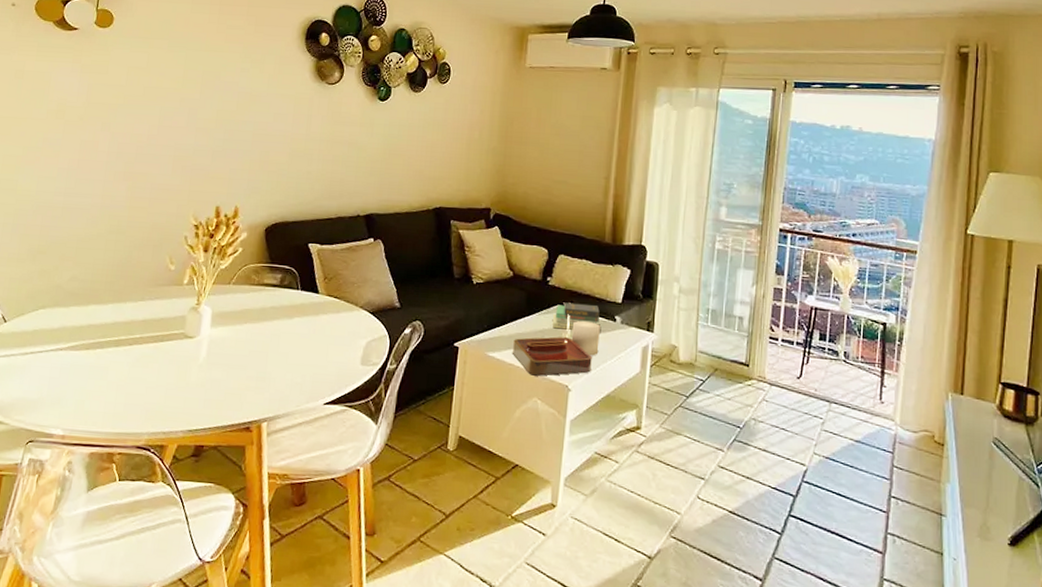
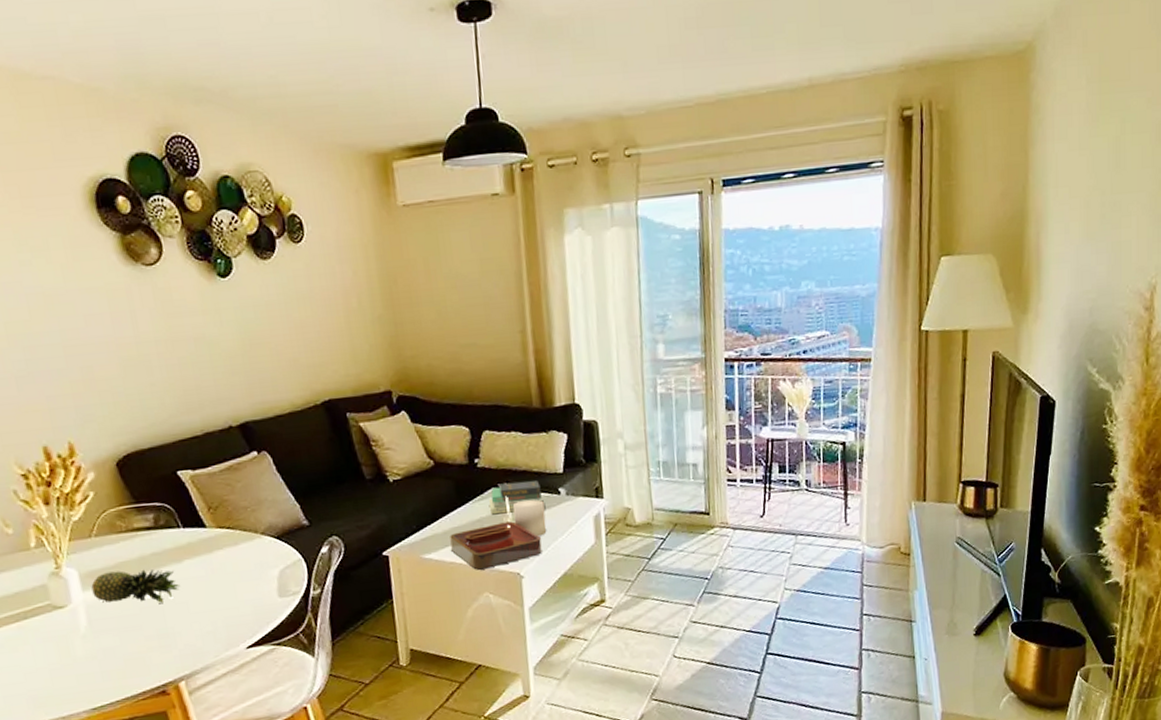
fruit: none [217,315,286,350] -> present [91,569,181,603]

